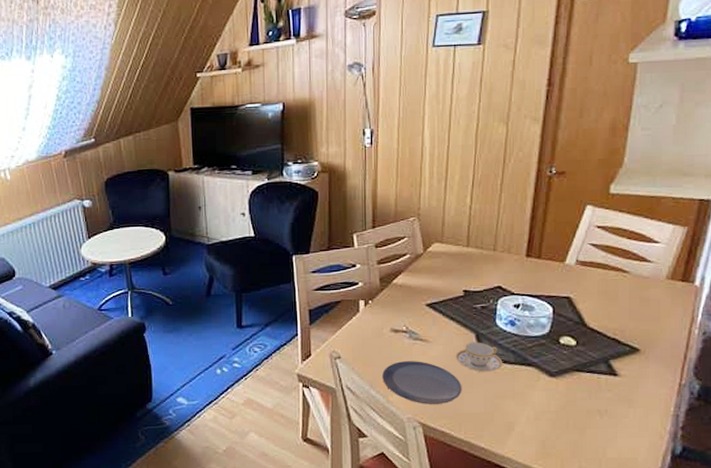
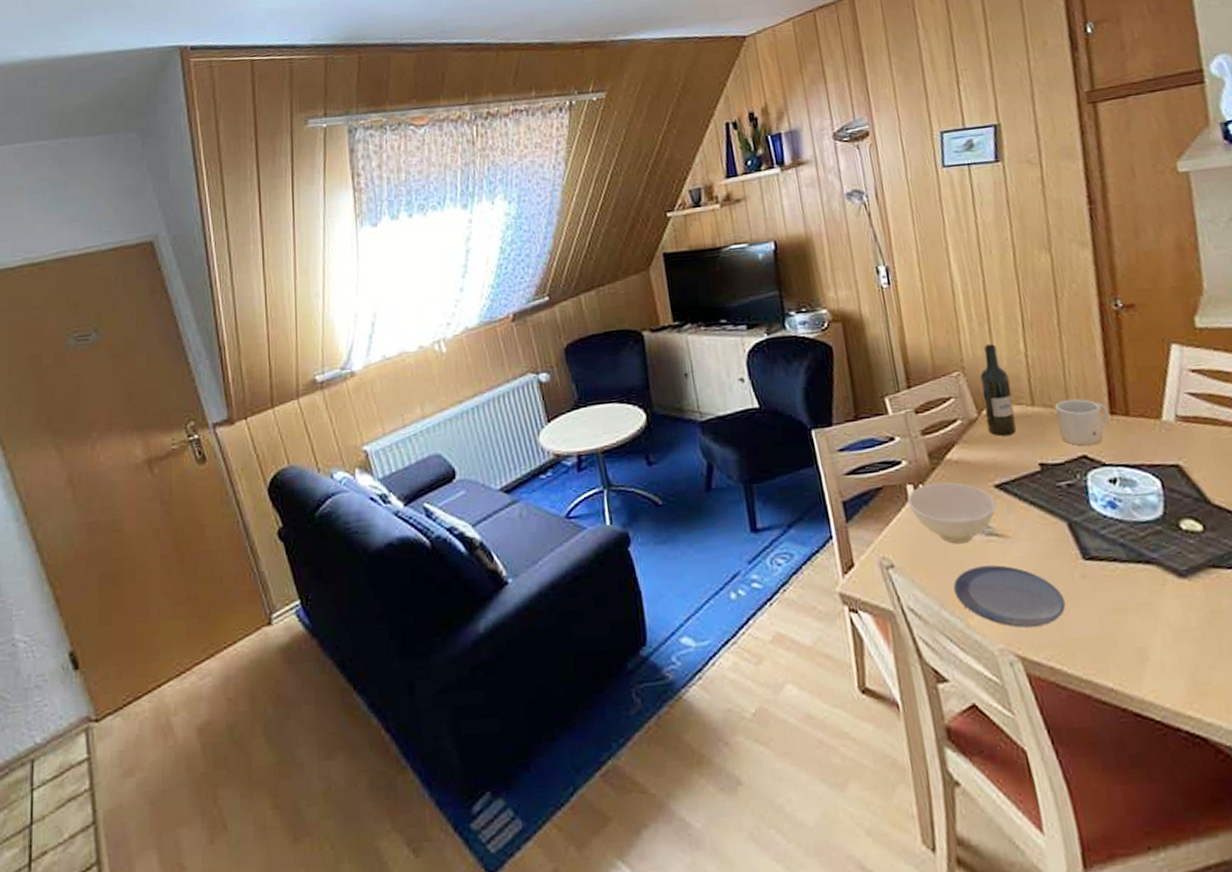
bowl: none [359,299,425,345] -> present [907,481,996,544]
wine bottle: none [429,197,453,268] -> present [980,344,1017,436]
teacup: present [456,342,503,372] -> none [1046,533,1113,577]
mug: none [484,243,526,279] -> present [1054,398,1110,446]

